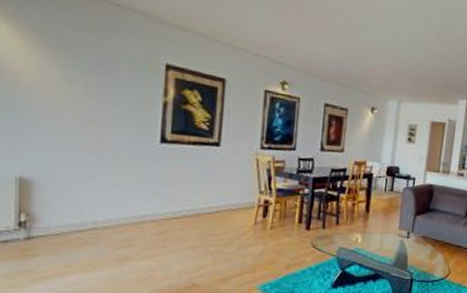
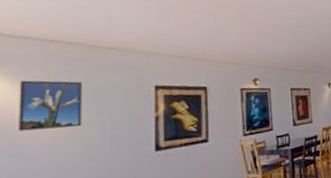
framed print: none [16,24,84,95] -> present [19,80,82,132]

